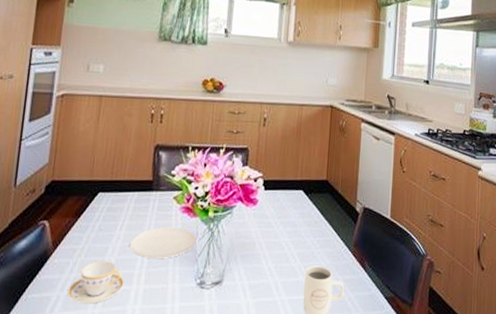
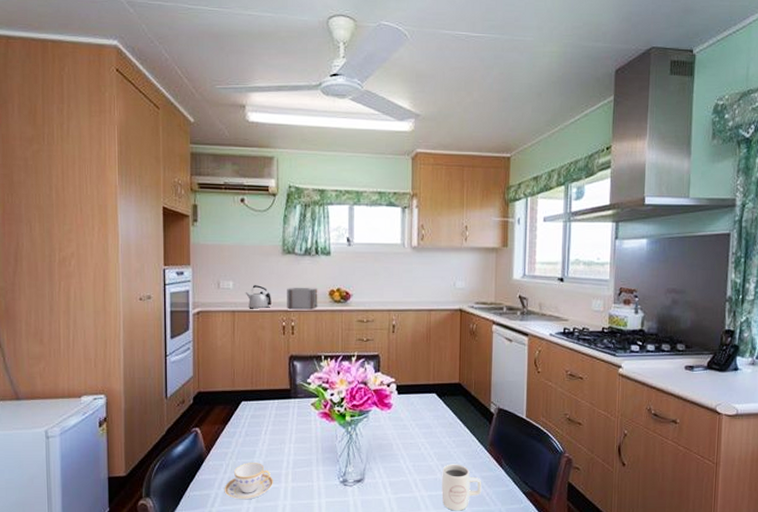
kettle: none [115,70,143,95] -> present [245,285,271,309]
plate: present [130,227,197,260] -> none [275,431,336,461]
toaster: none [157,74,192,99] -> present [287,287,319,310]

